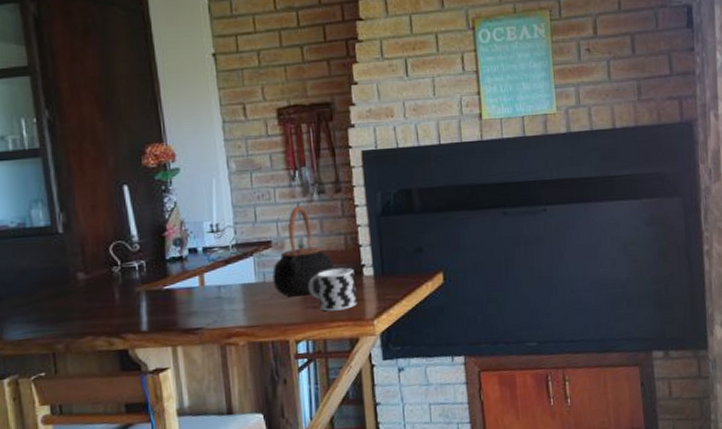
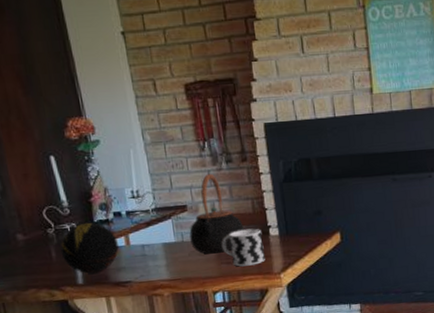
decorative orb: none [125,259,191,319] -> present [60,222,119,274]

